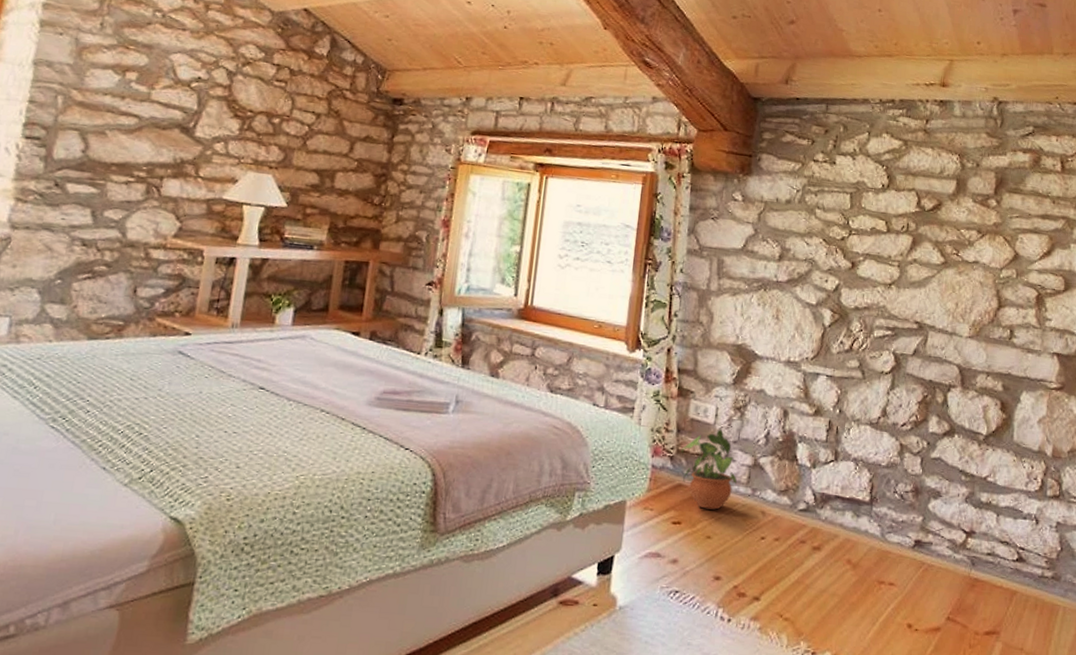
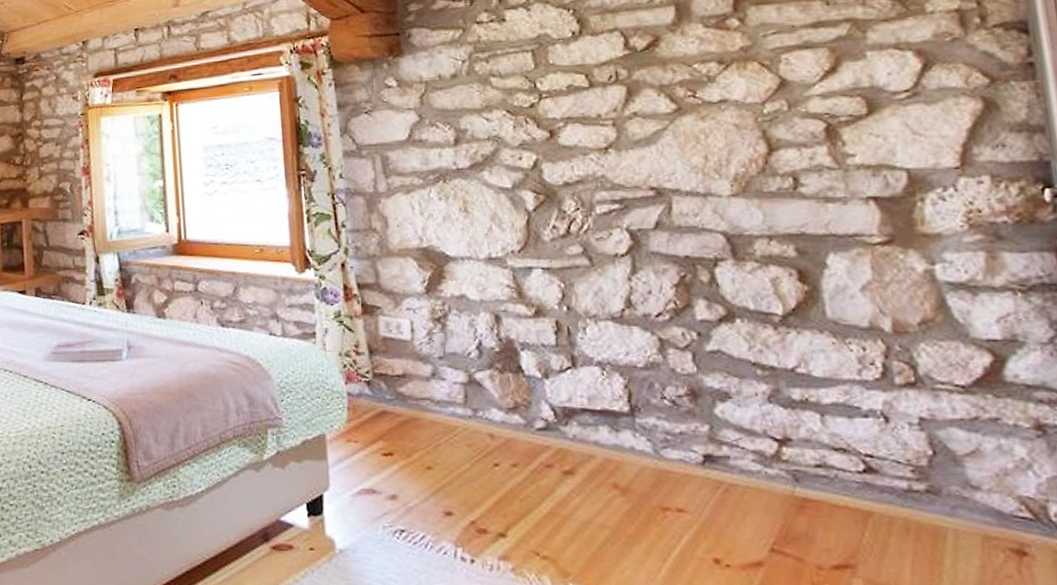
potted plant: present [681,429,737,510] -> none [378,345,451,436]

